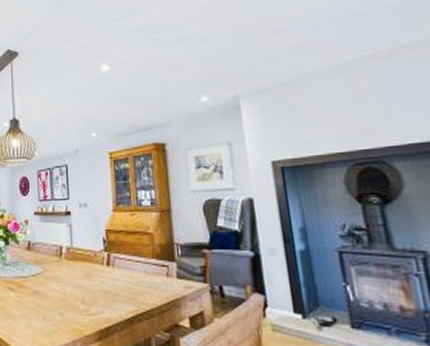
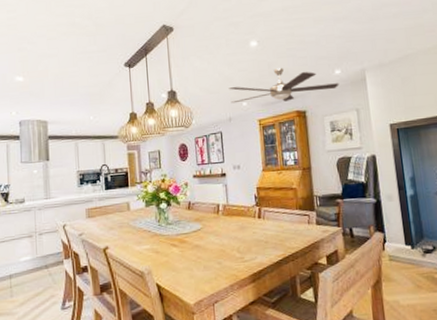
electric fan: none [76,94,207,134] -> present [228,67,339,104]

